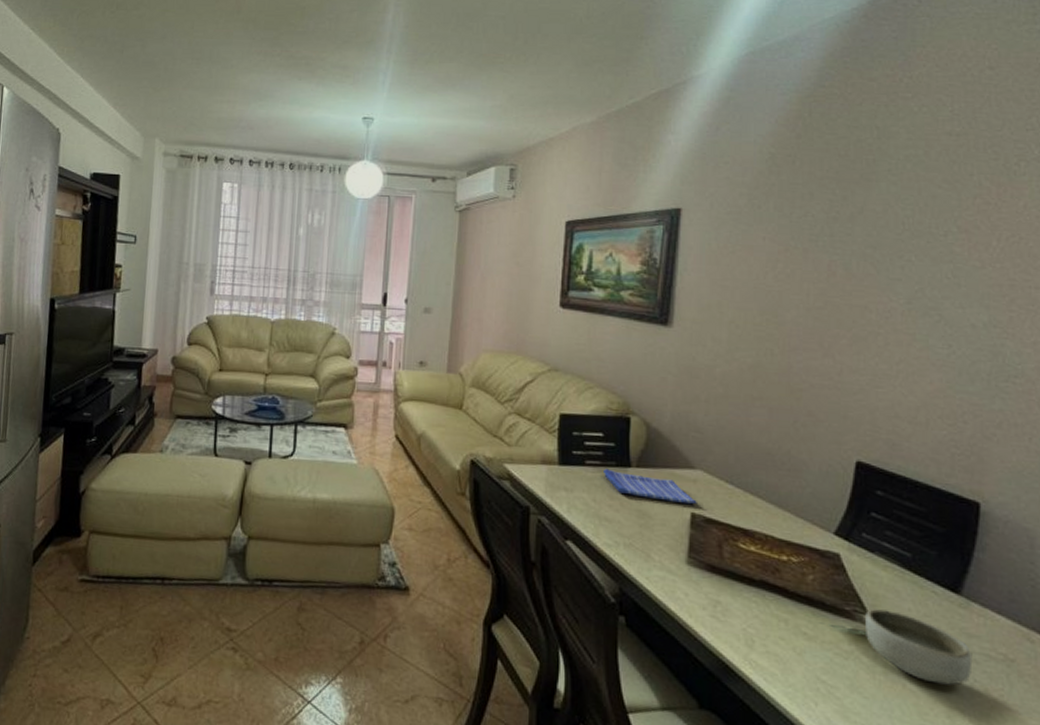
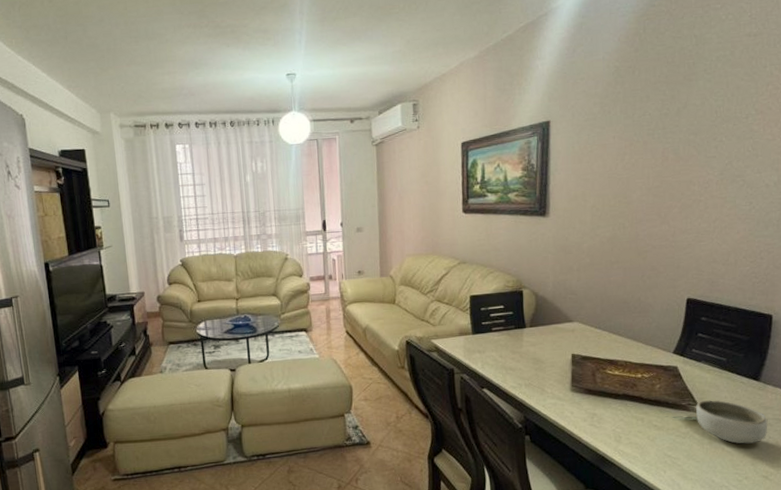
dish towel: present [604,468,697,505] -> none [506,331,576,349]

